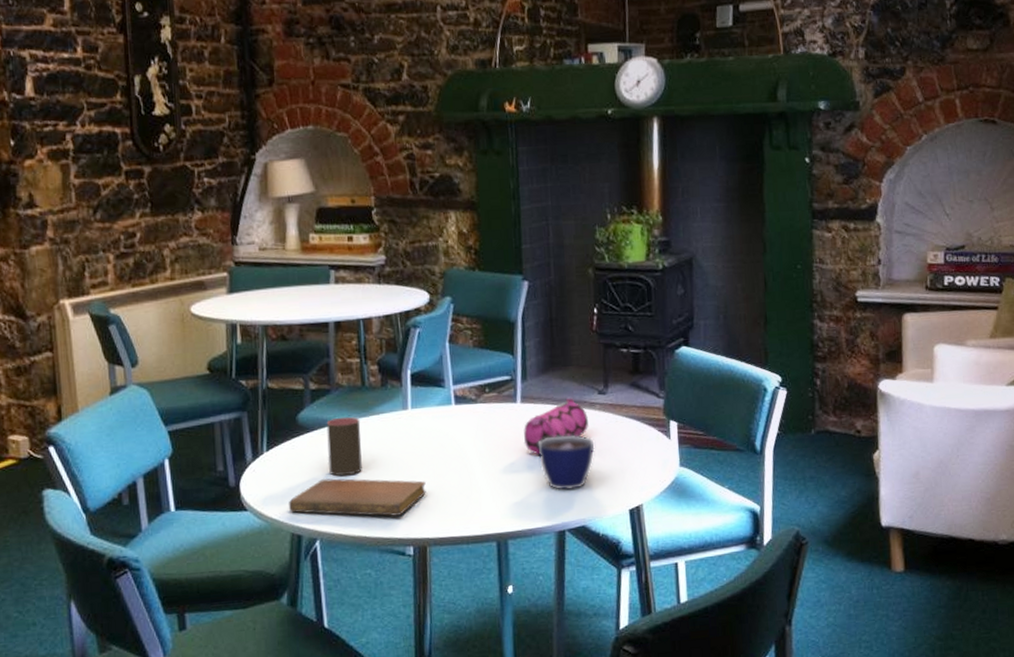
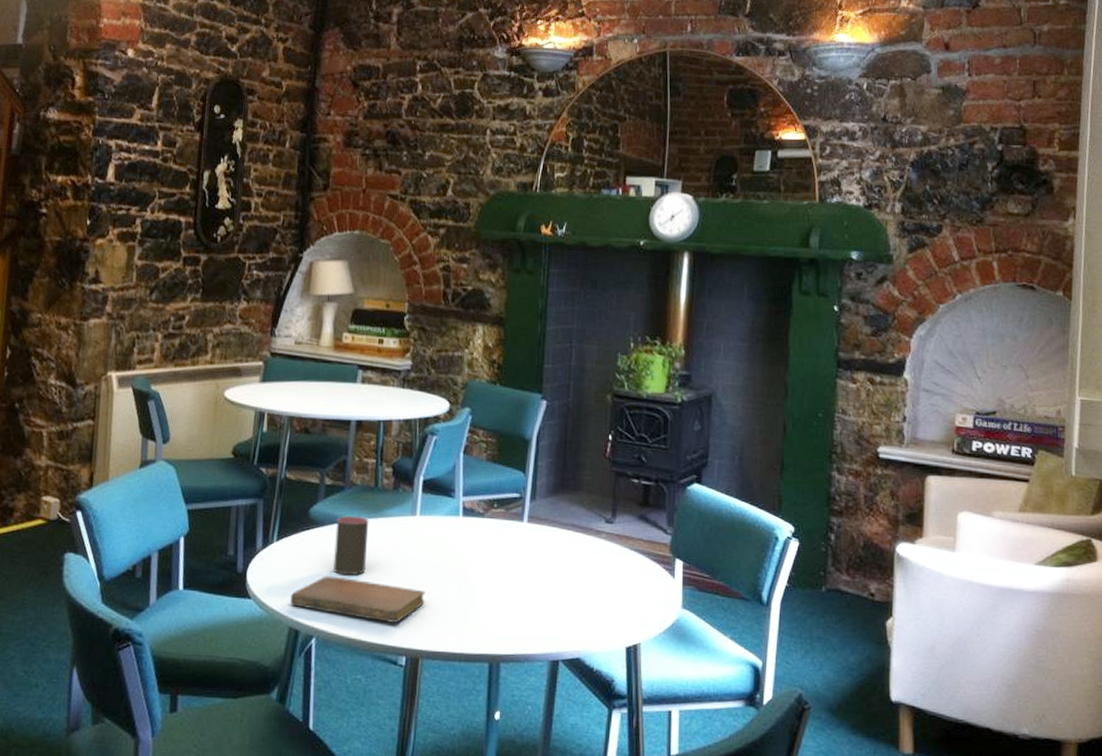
pencil case: present [524,398,588,455] -> none [527,523,593,578]
cup: present [537,435,595,490] -> none [539,560,597,618]

